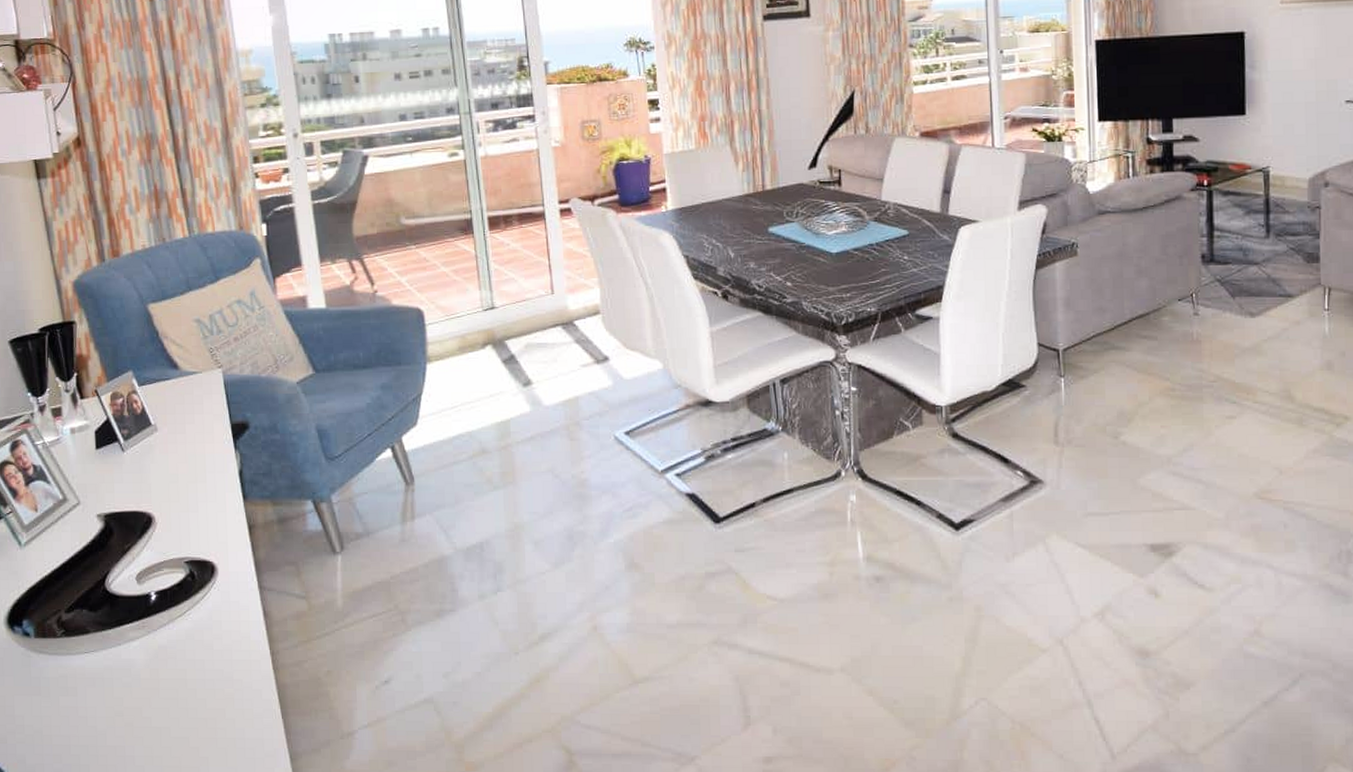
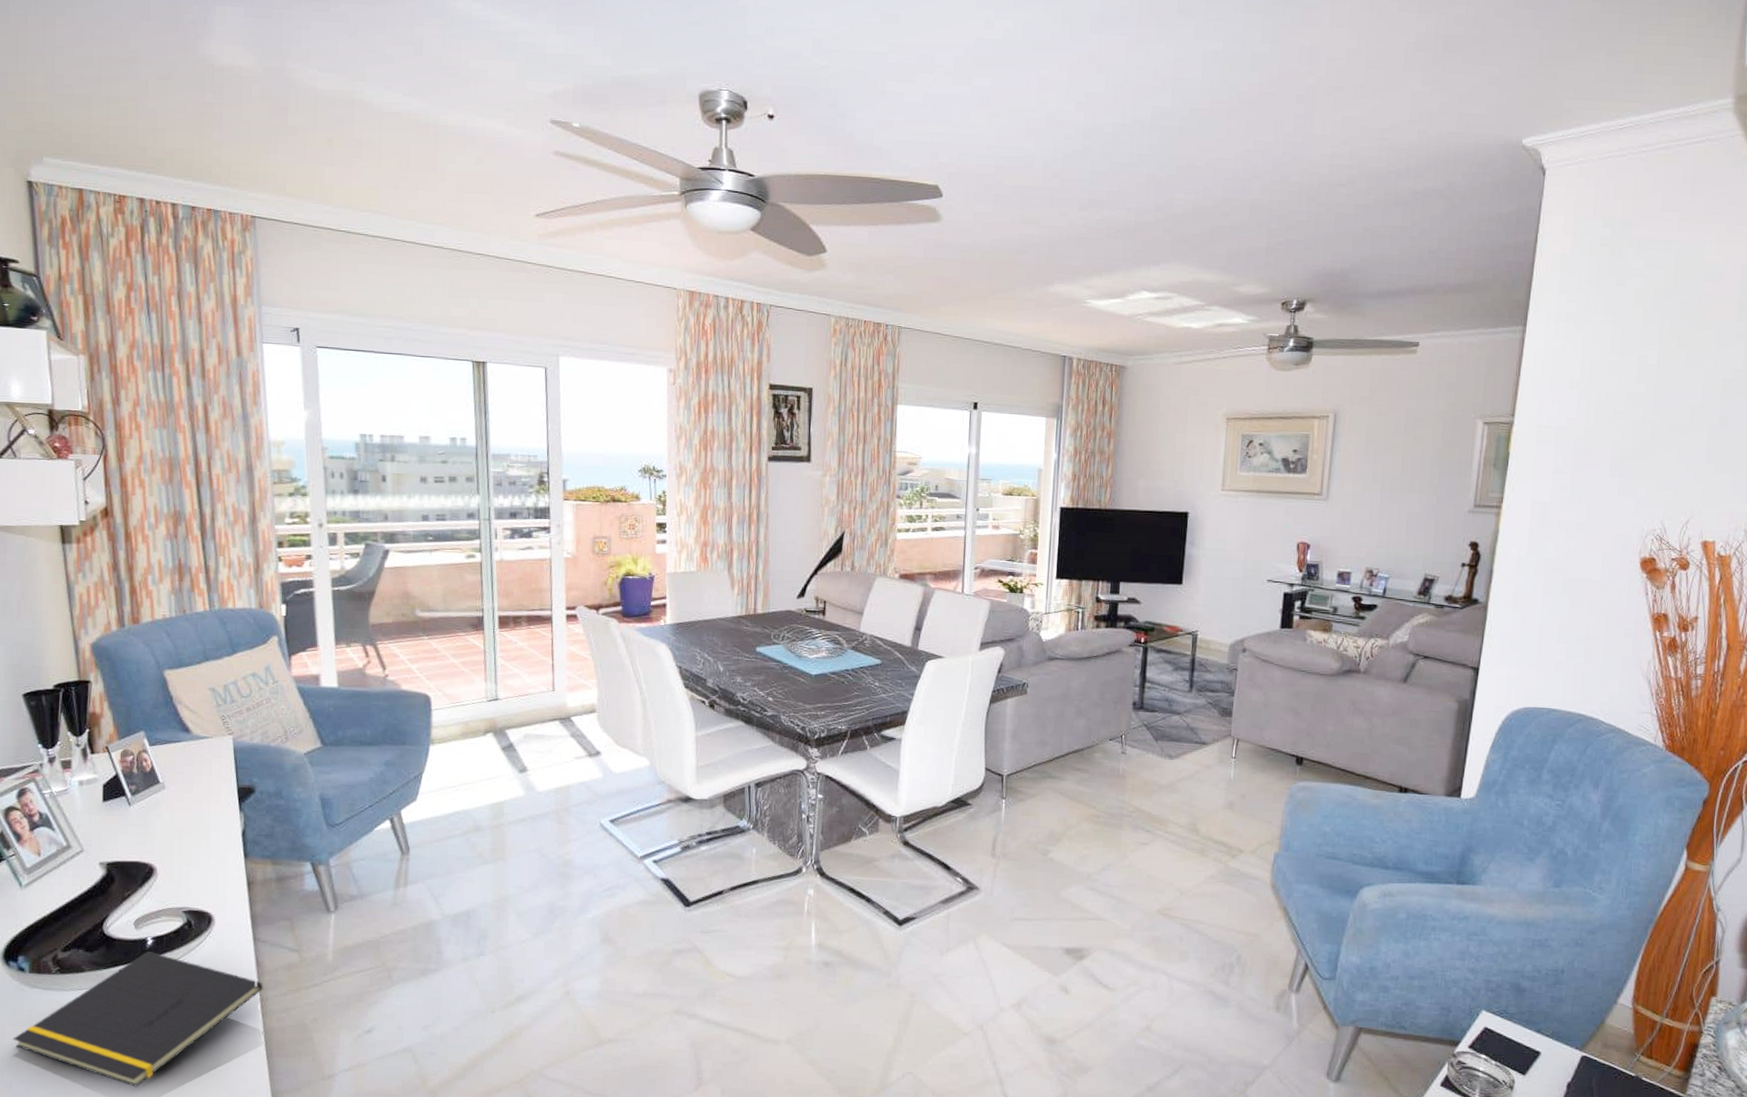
notepad: none [23,608,273,756] -> present [13,951,263,1087]

